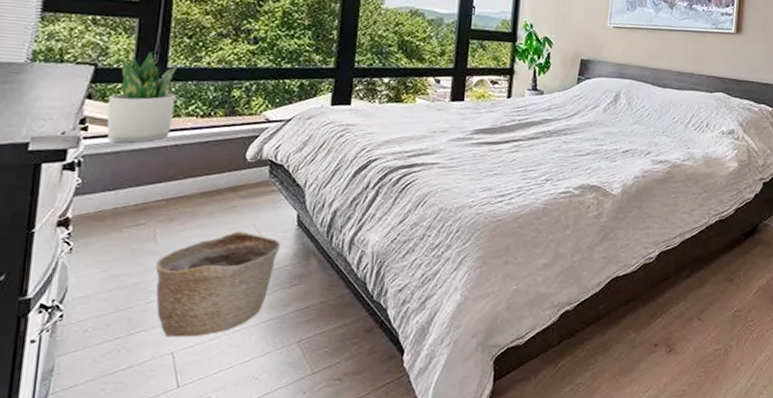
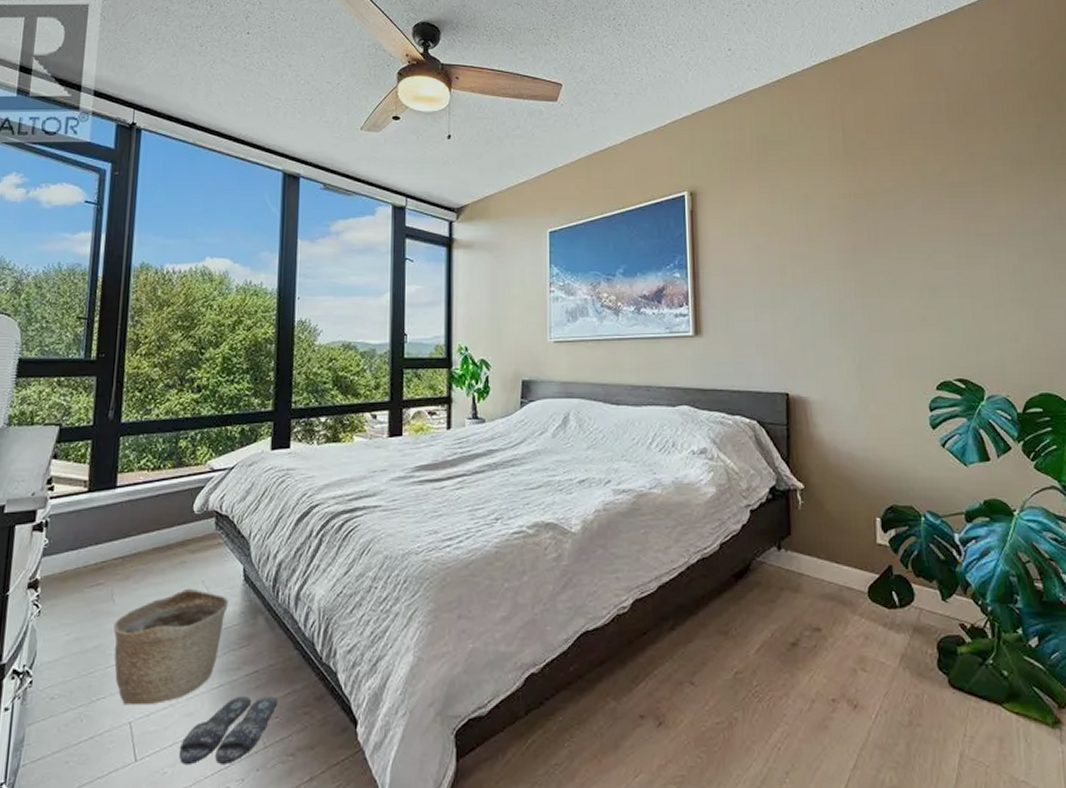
planter: present [106,51,180,143] -> none [69,407,133,500]
slippers: none [225,329,326,389] -> present [180,696,276,764]

